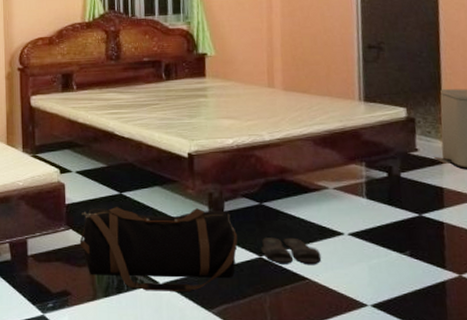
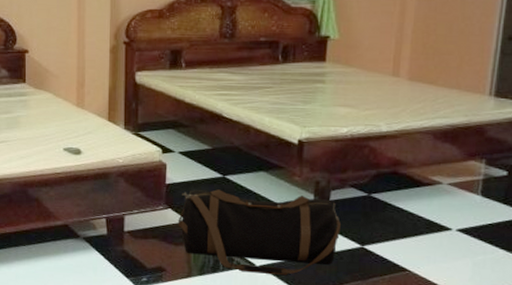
slippers: present [260,237,321,265] -> none [363,228,425,258]

